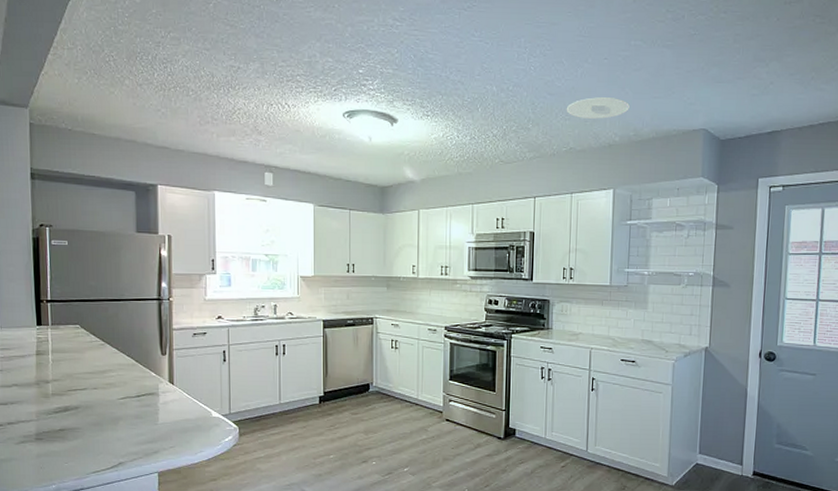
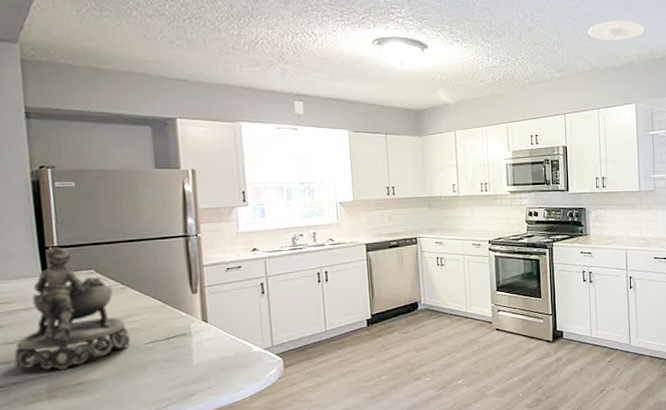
decorative bowl: none [10,301,107,415] -> present [14,247,131,369]

